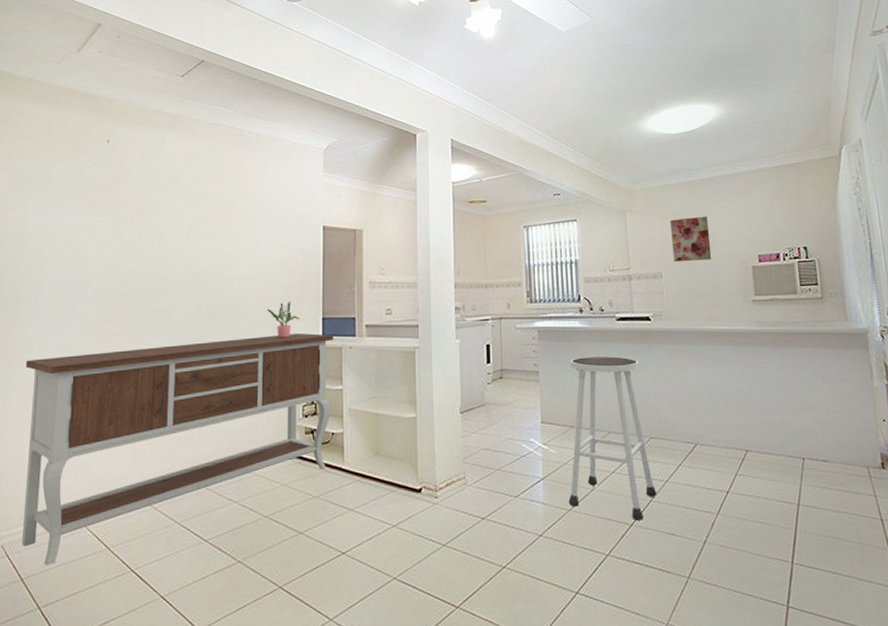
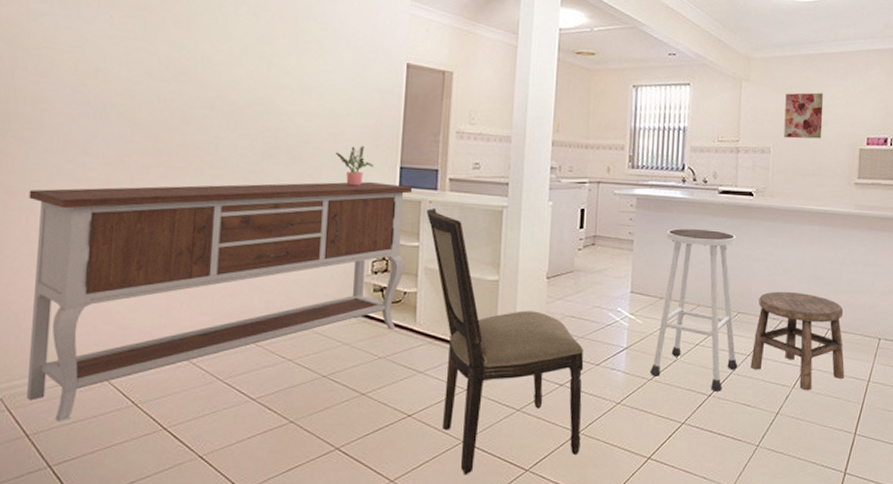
dining chair: none [348,352,507,613] -> present [427,207,584,475]
stool: none [669,414,772,517] -> present [750,291,845,391]

